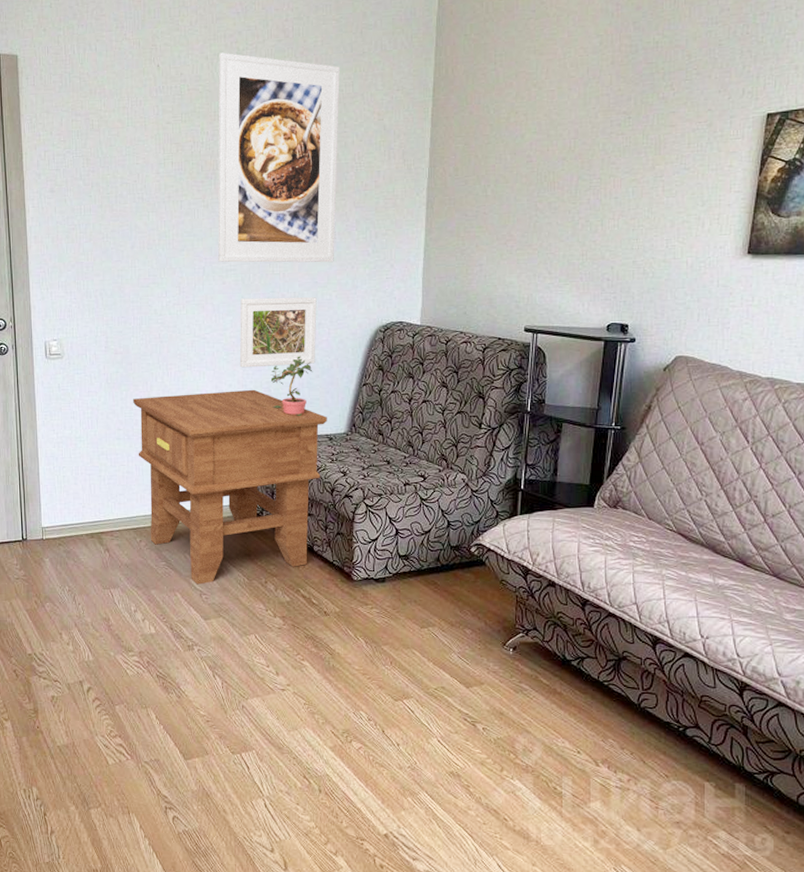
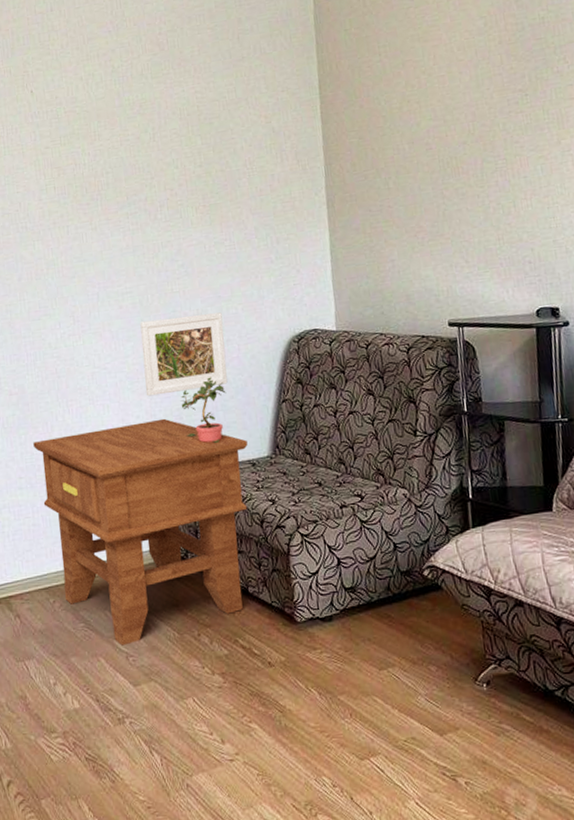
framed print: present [218,52,340,263] -> none [93,71,236,286]

